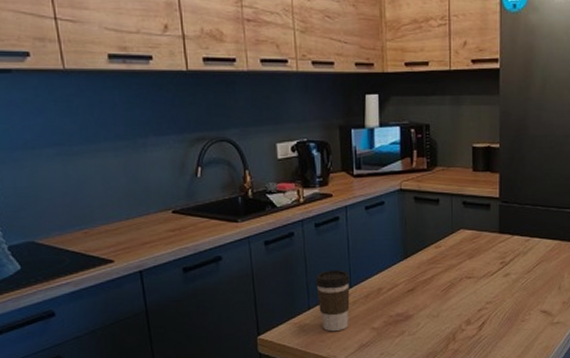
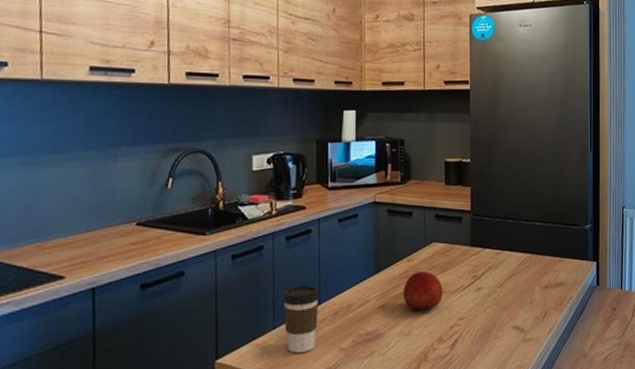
fruit: none [431,258,471,295] -> present [402,271,443,311]

